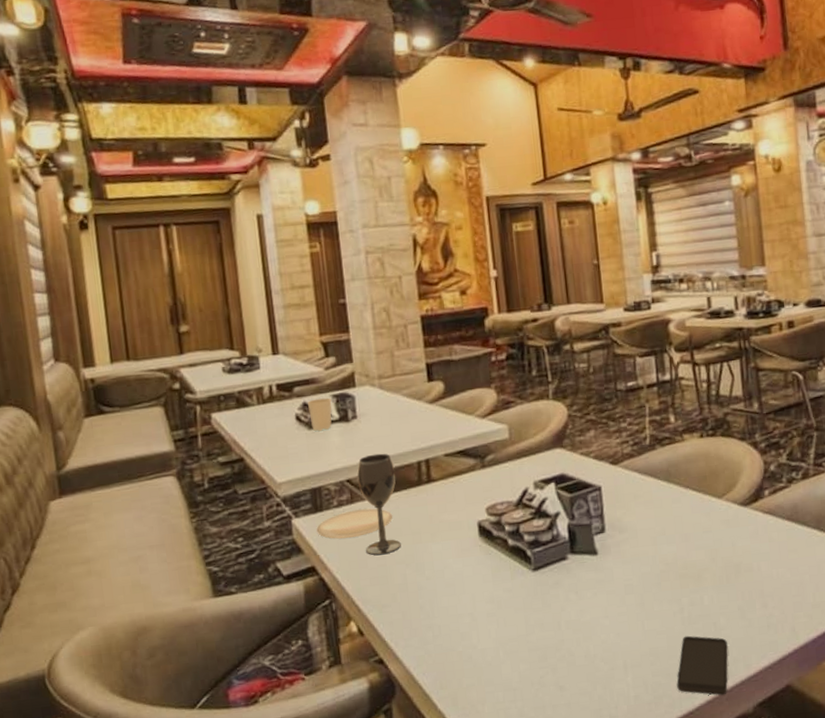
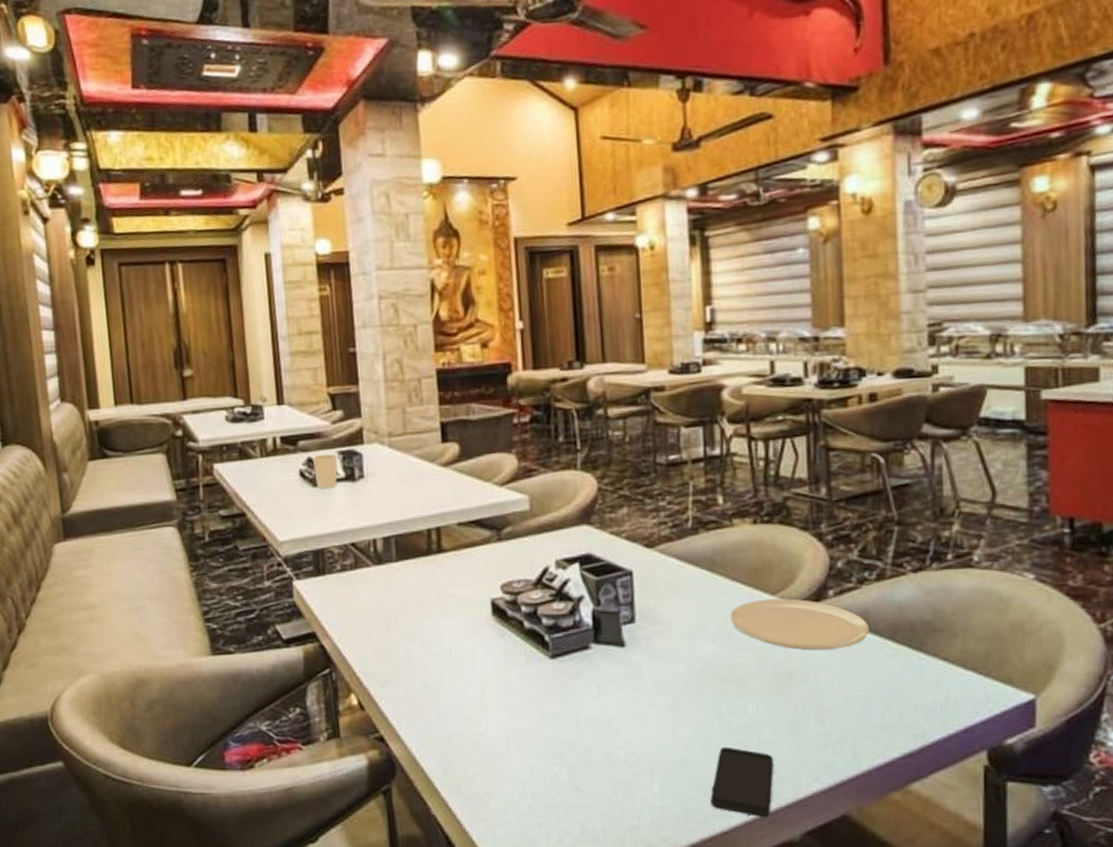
plate: present [316,508,393,539] -> none [318,576,400,605]
wine glass: present [357,453,401,555] -> none [362,517,407,627]
plate: none [685,500,799,544] -> present [730,598,870,651]

